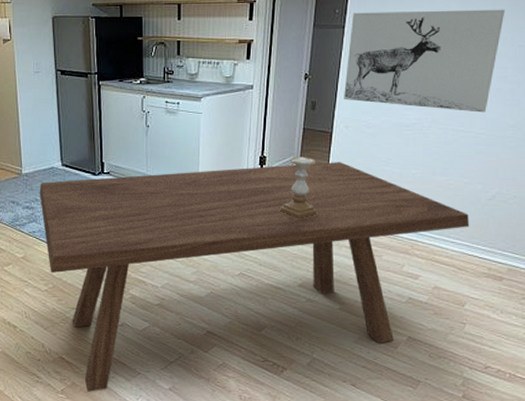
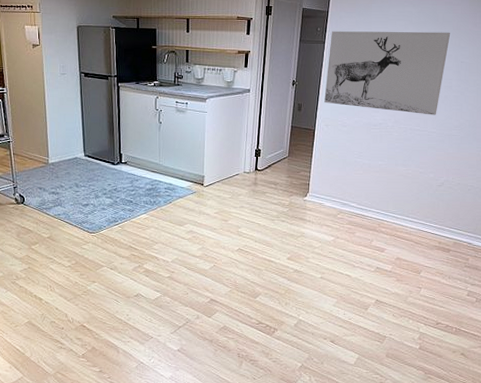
dining table: present [39,162,470,392] -> none [64,154,424,355]
candle holder: present [280,157,316,219] -> none [272,150,302,203]

